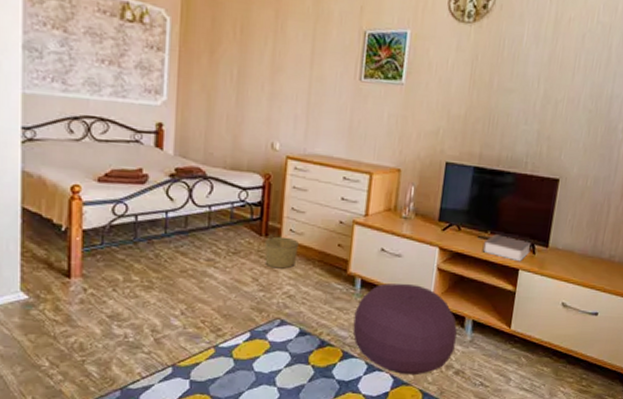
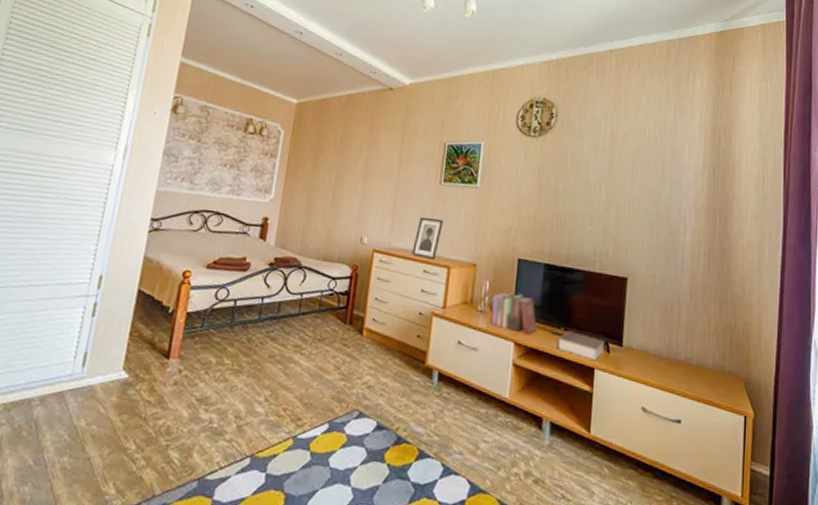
basket: present [264,234,299,269] -> none [347,323,380,358]
picture frame: none [330,118,364,165] -> present [412,216,443,259]
pouf: present [353,283,457,376] -> none [429,377,535,482]
books: none [415,198,463,240] -> present [490,292,537,335]

